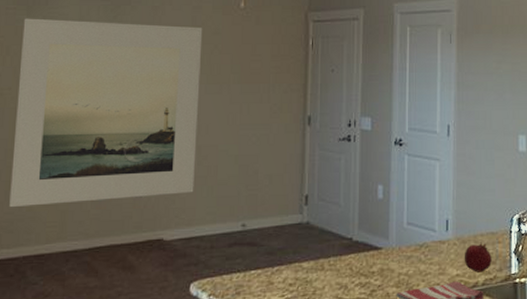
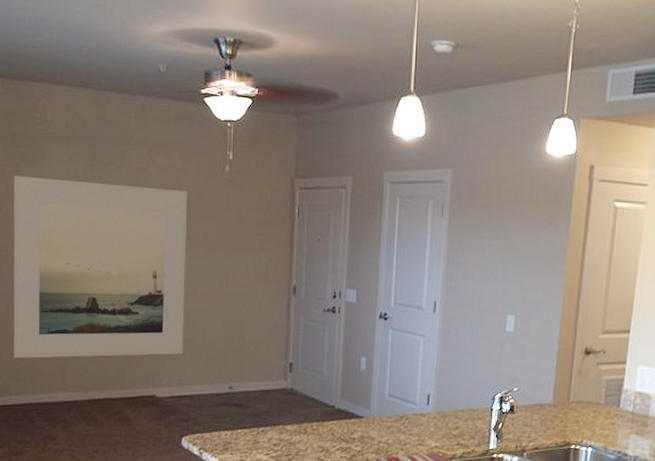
fruit: present [464,242,492,273] -> none [443,417,471,446]

